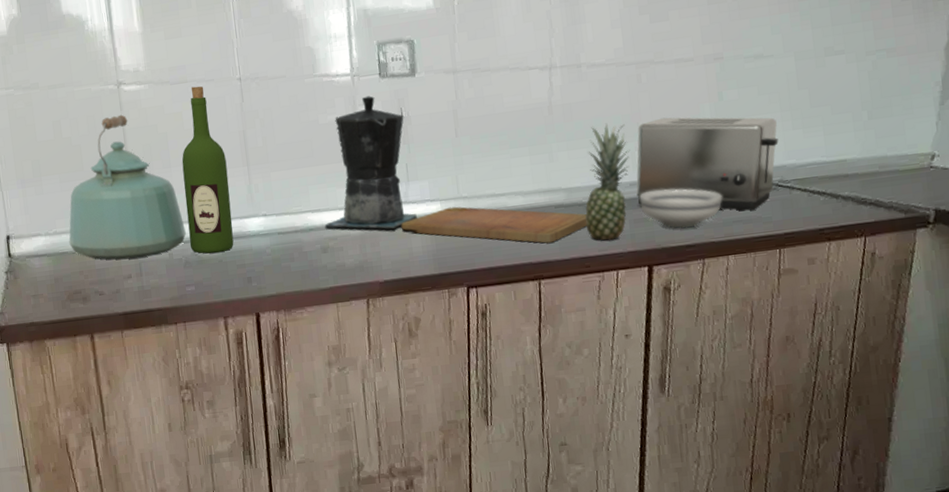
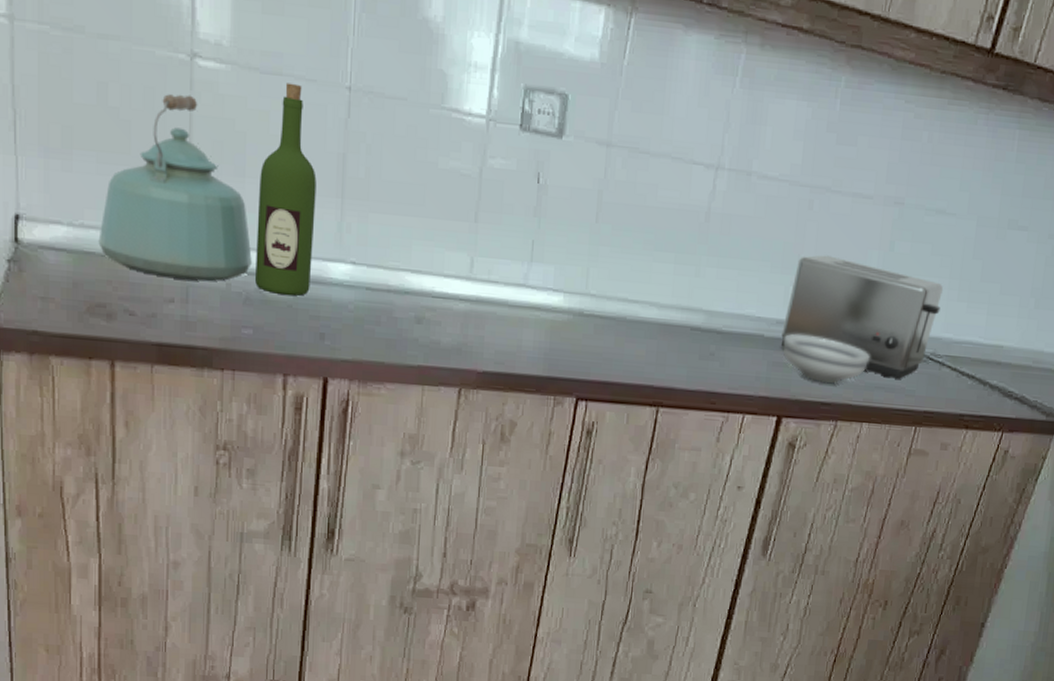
coffee maker: present [324,96,417,232] -> none [423,148,540,317]
cutting board: present [401,206,588,244] -> none [513,302,724,368]
fruit: present [584,123,630,241] -> none [721,246,785,380]

